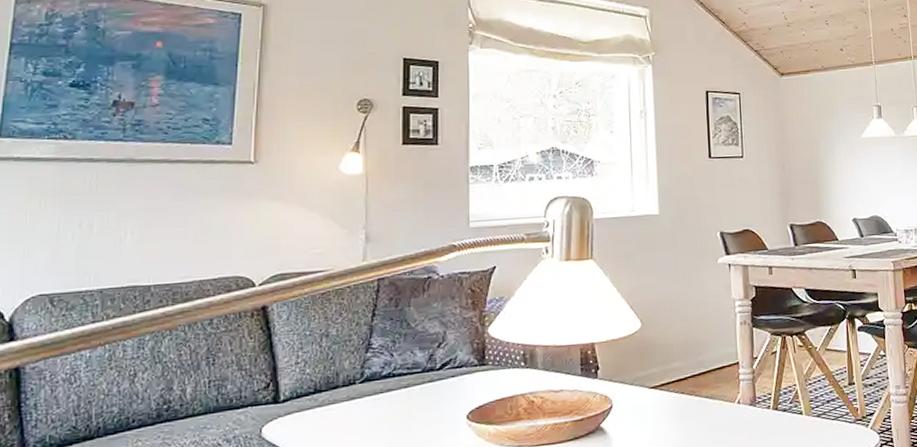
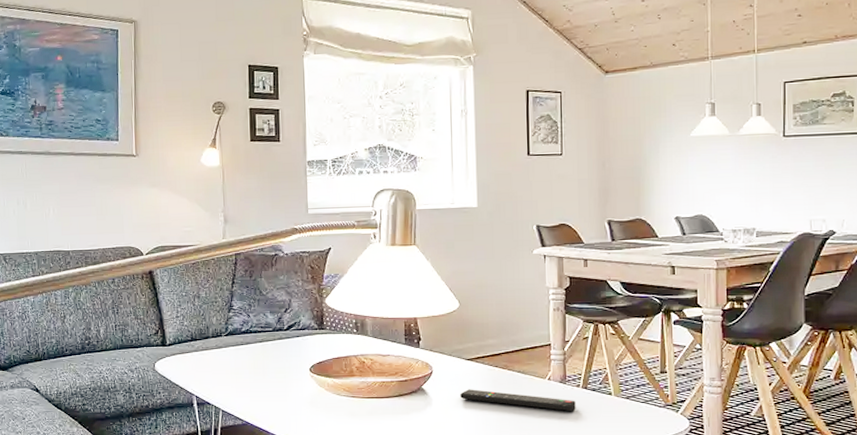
remote control: none [643,422,767,438] -> present [460,389,576,412]

